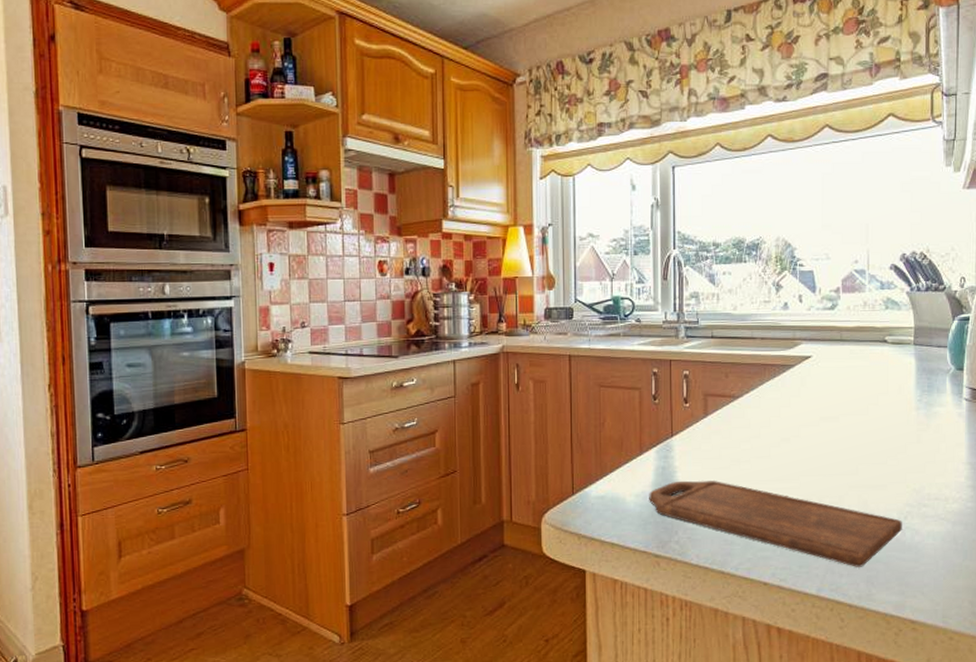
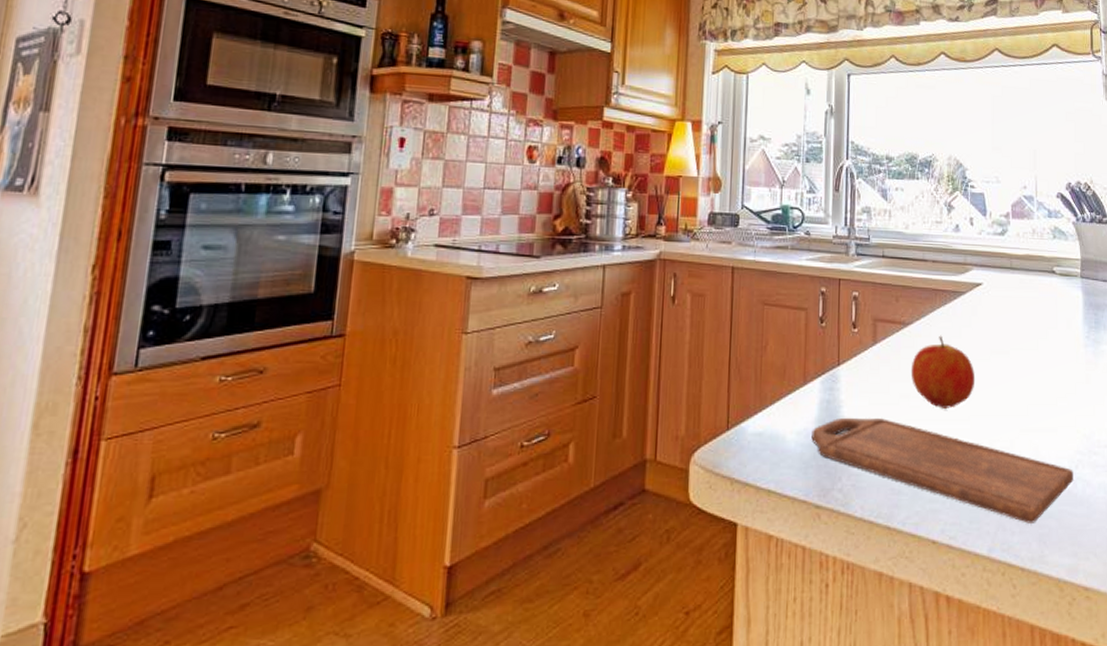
fruit: none [741,405,805,470] -> present [910,335,976,408]

